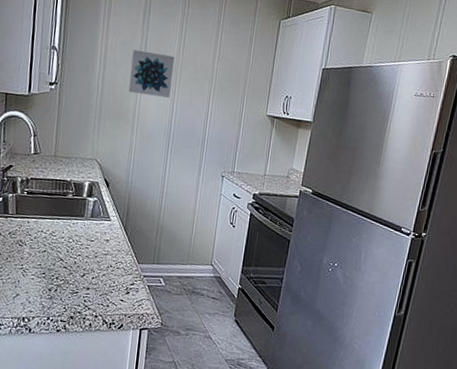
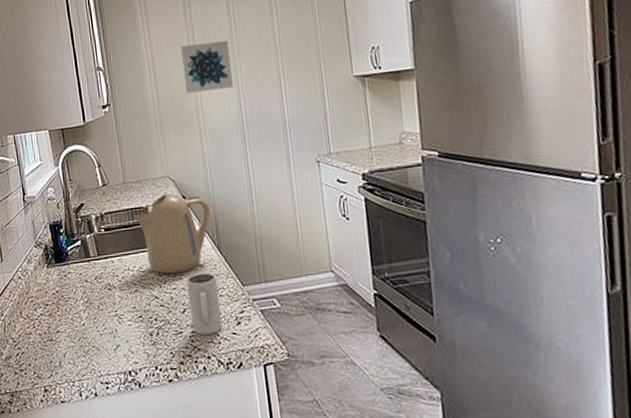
kettle: none [58,173,126,244] -> present [135,193,211,275]
mug: none [87,246,118,298] -> present [186,273,222,335]

